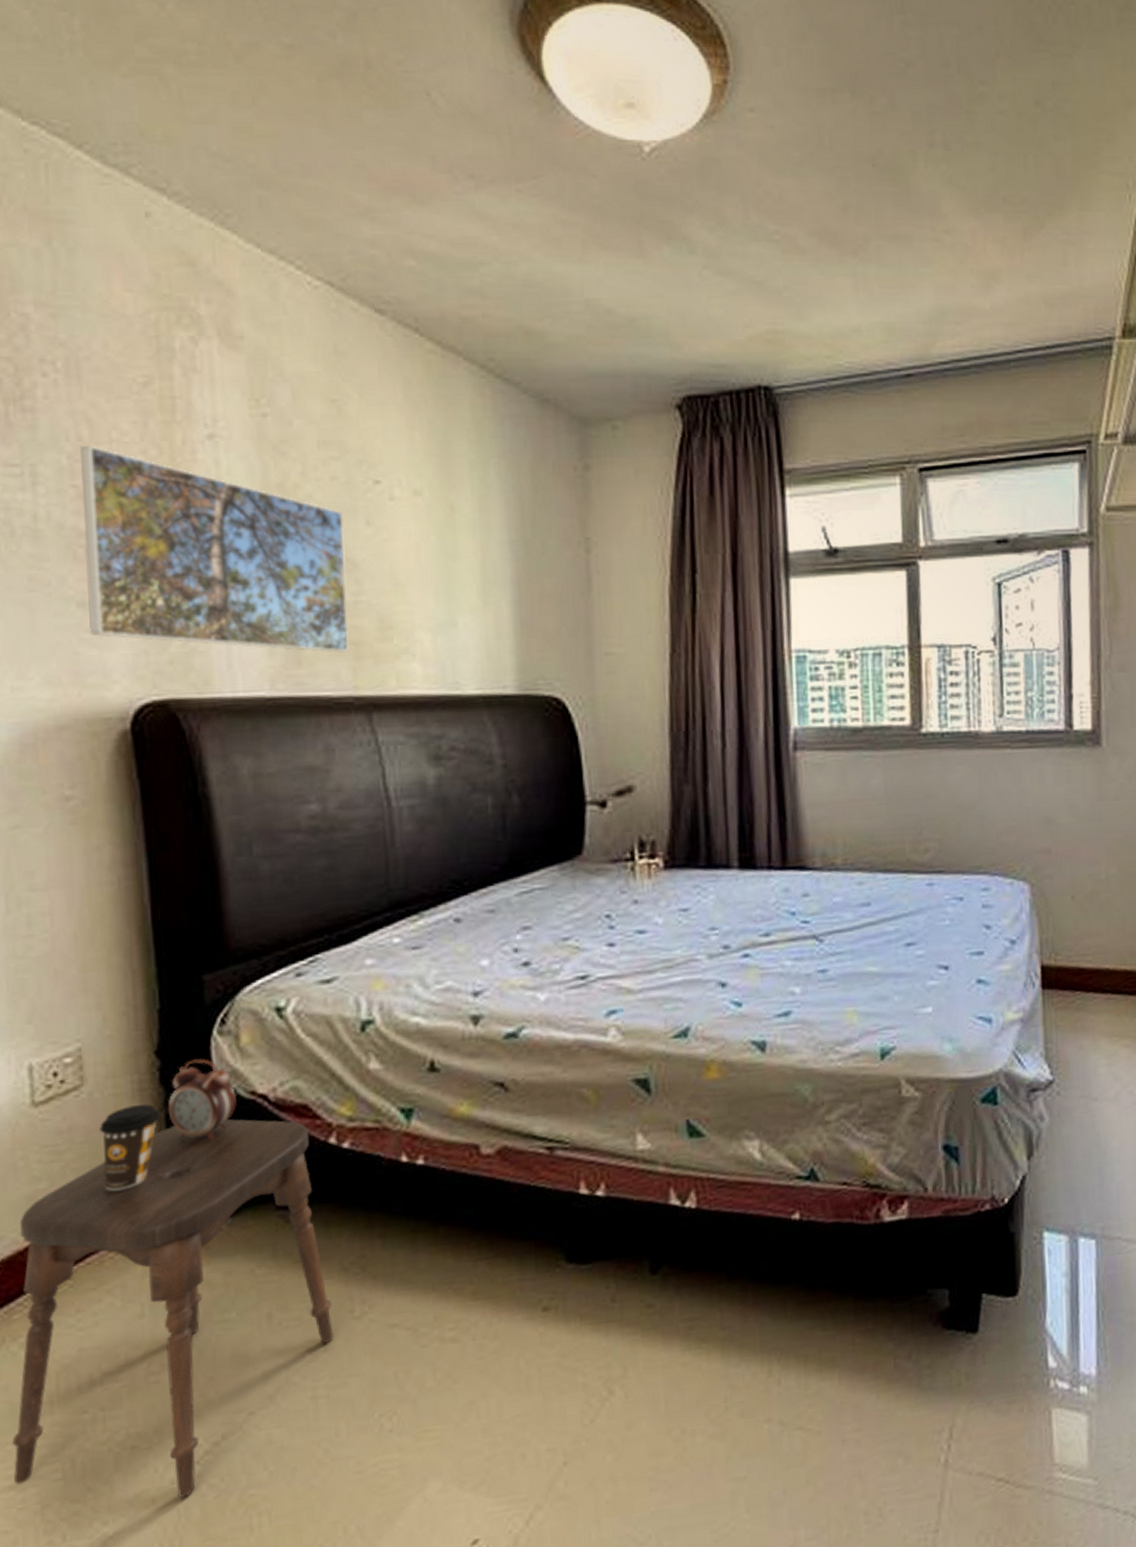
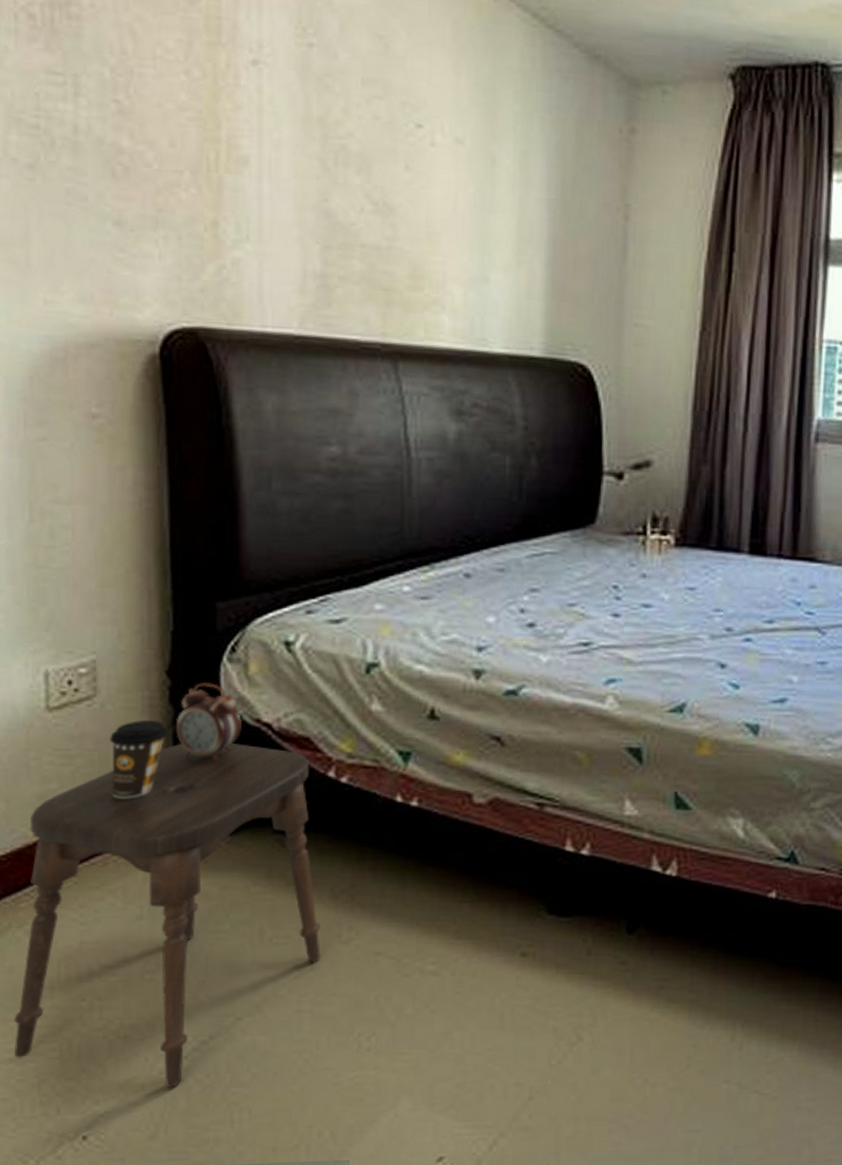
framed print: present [80,445,349,653] -> none [123,59,384,298]

